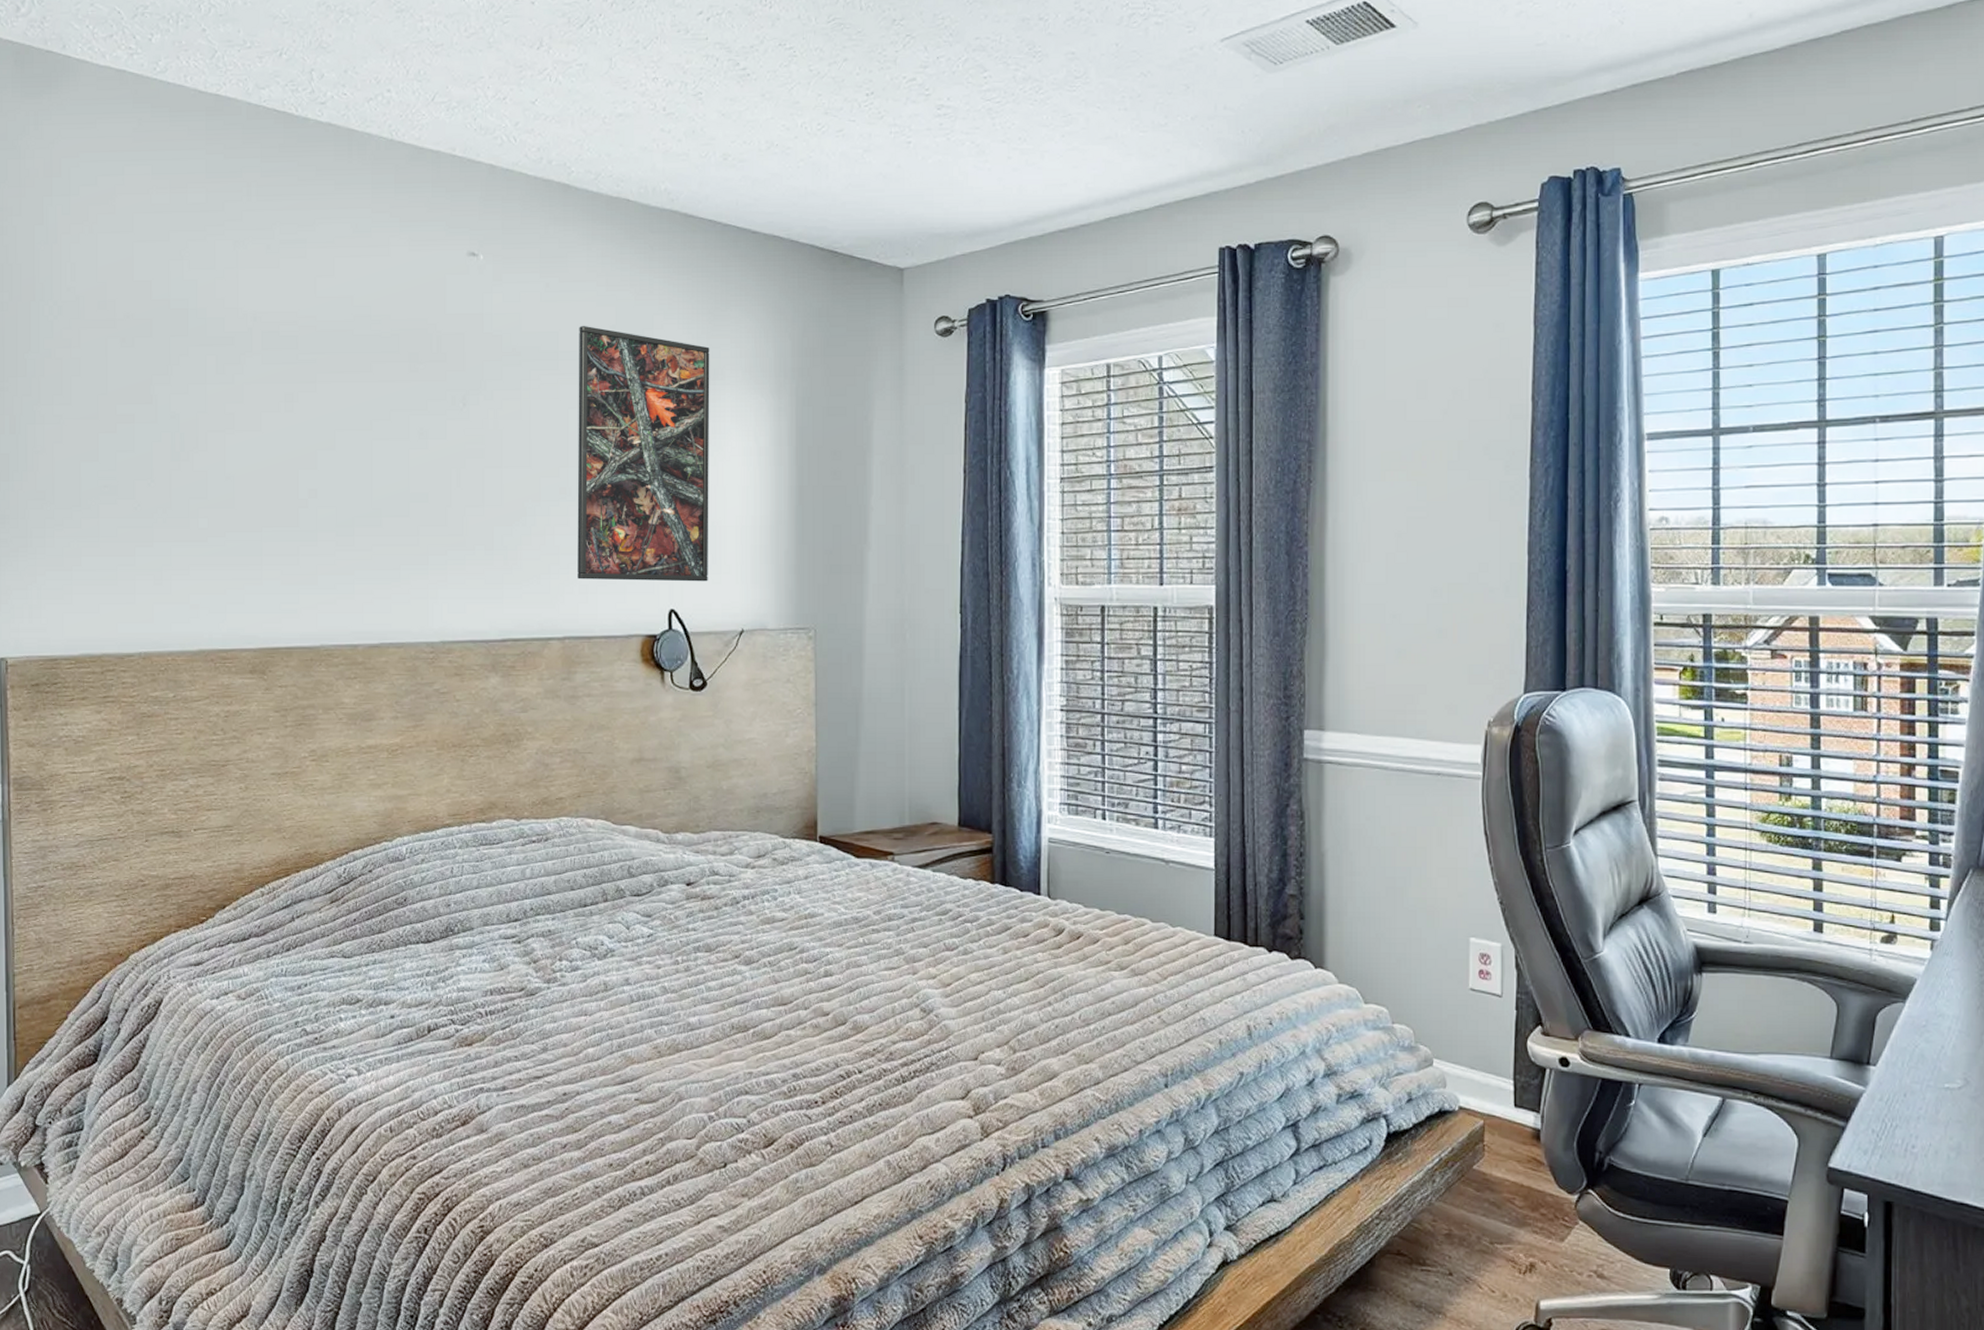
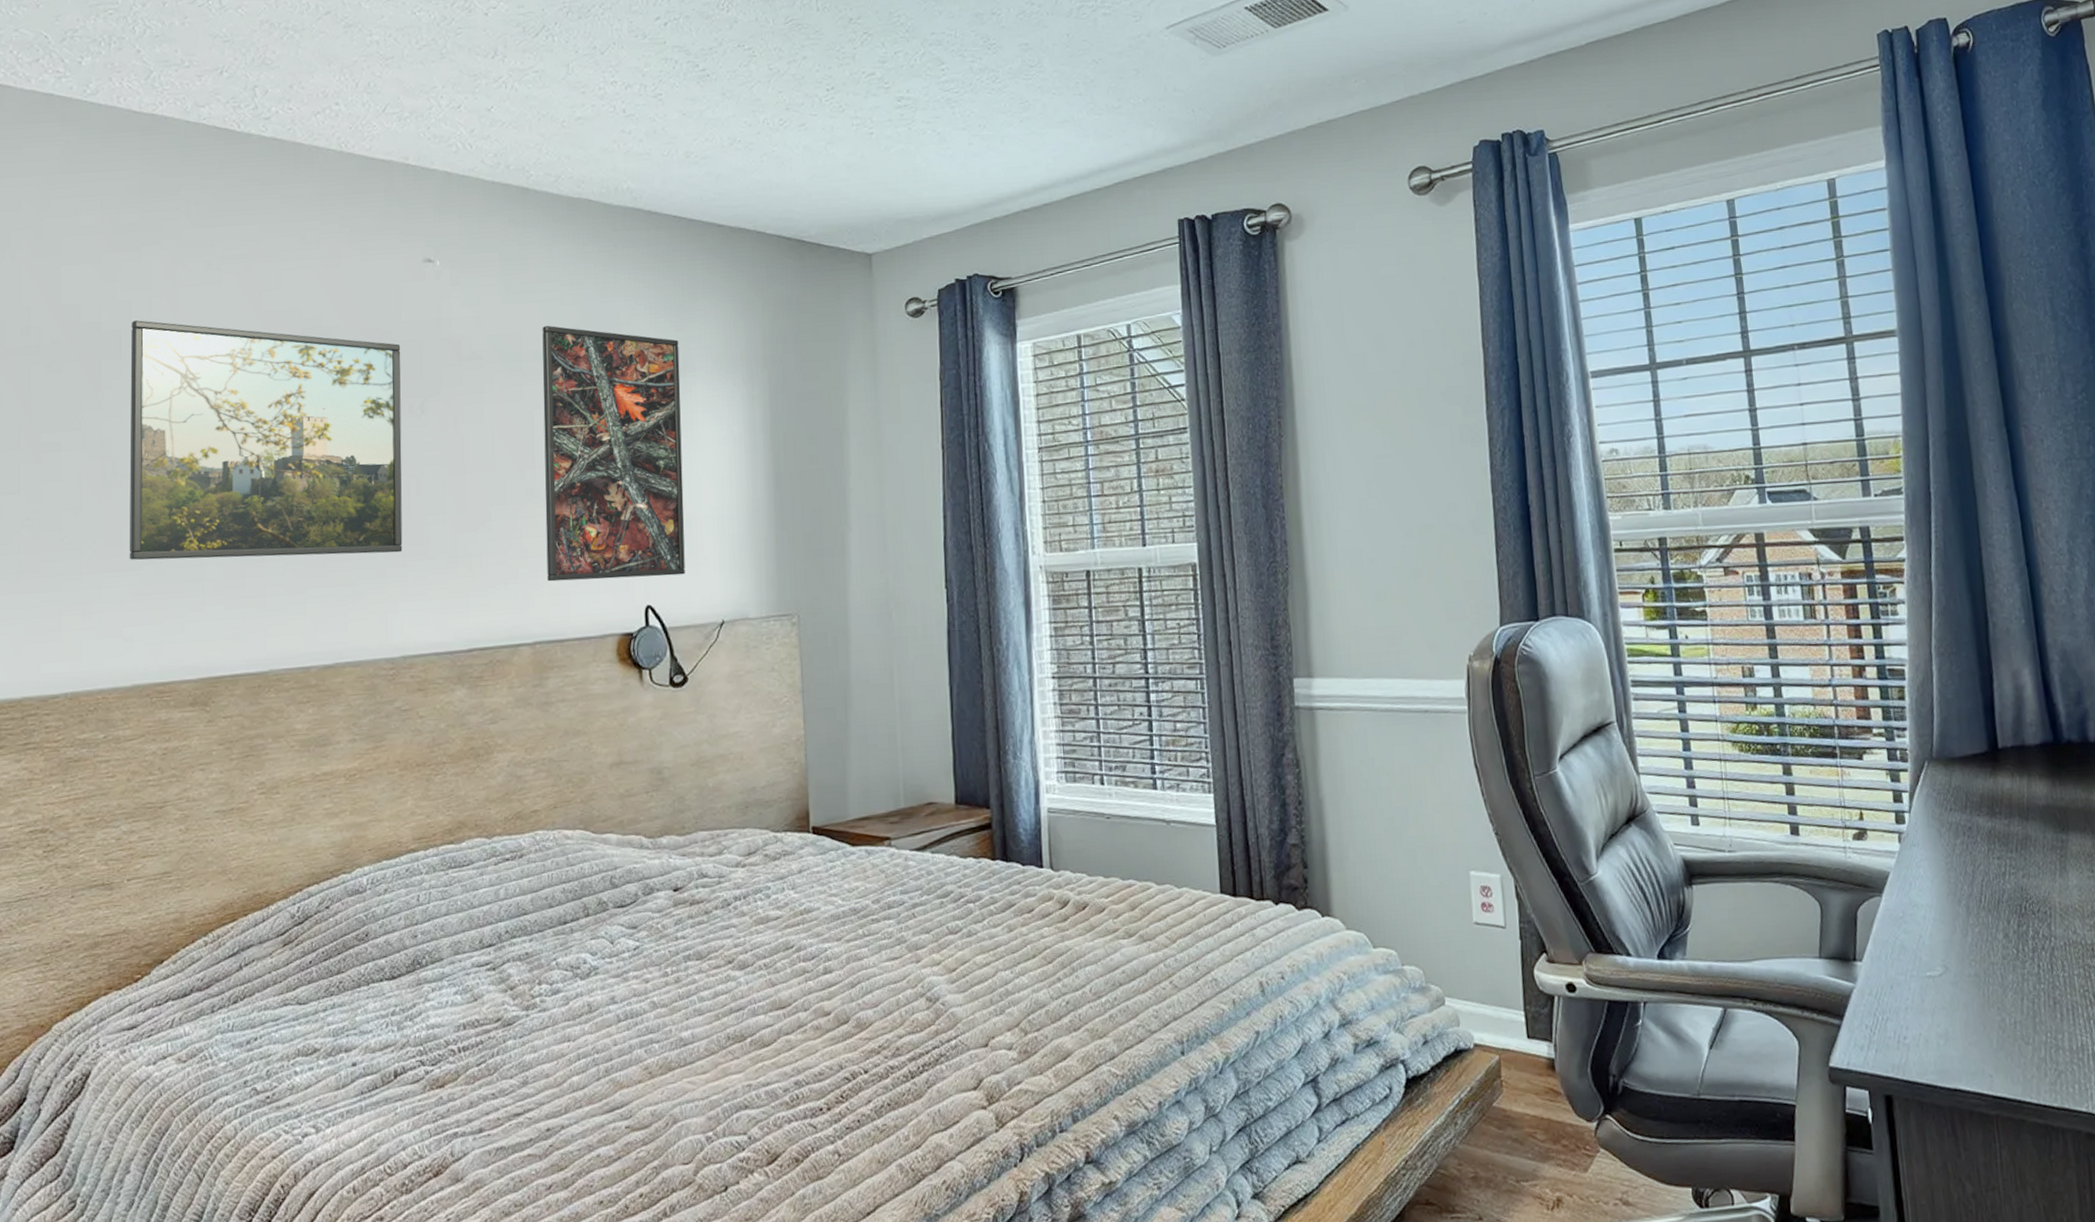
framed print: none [195,300,445,541] -> present [129,320,403,560]

